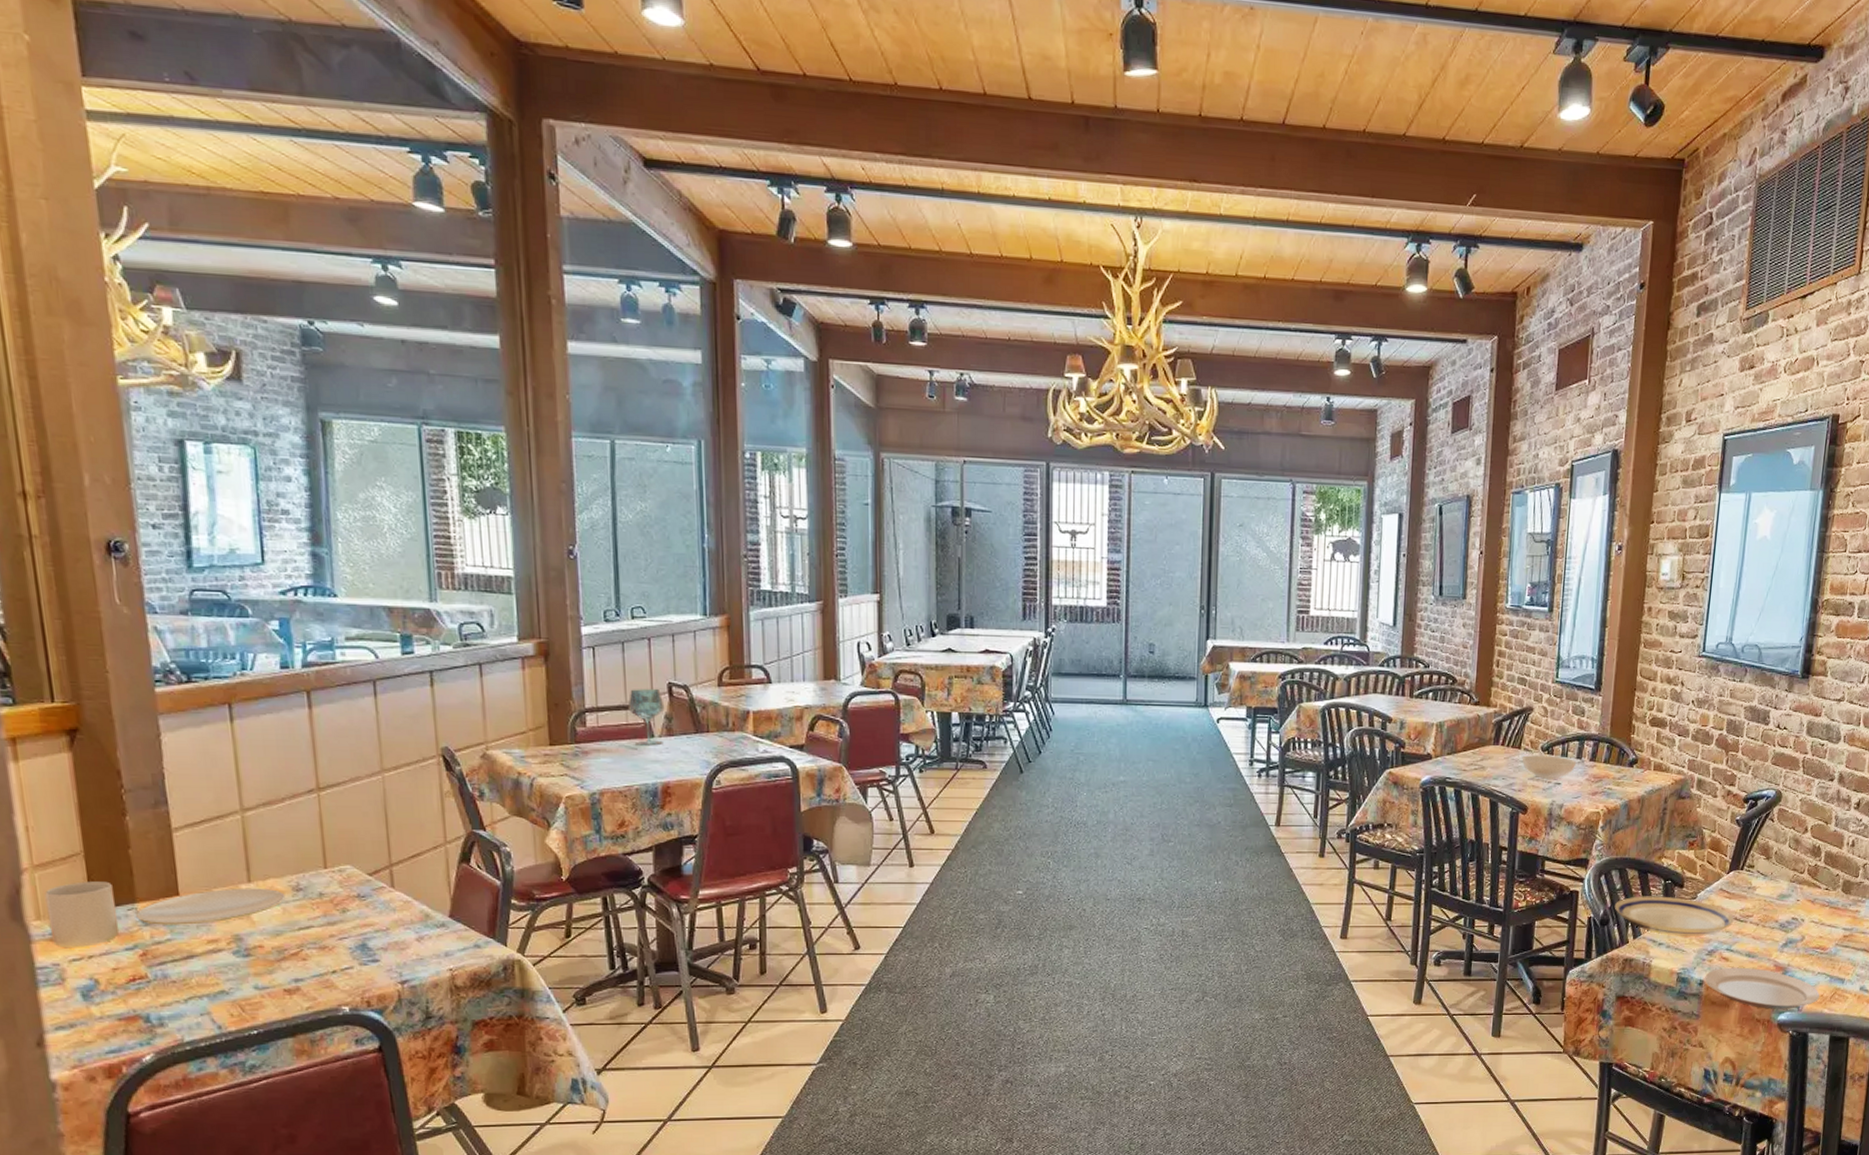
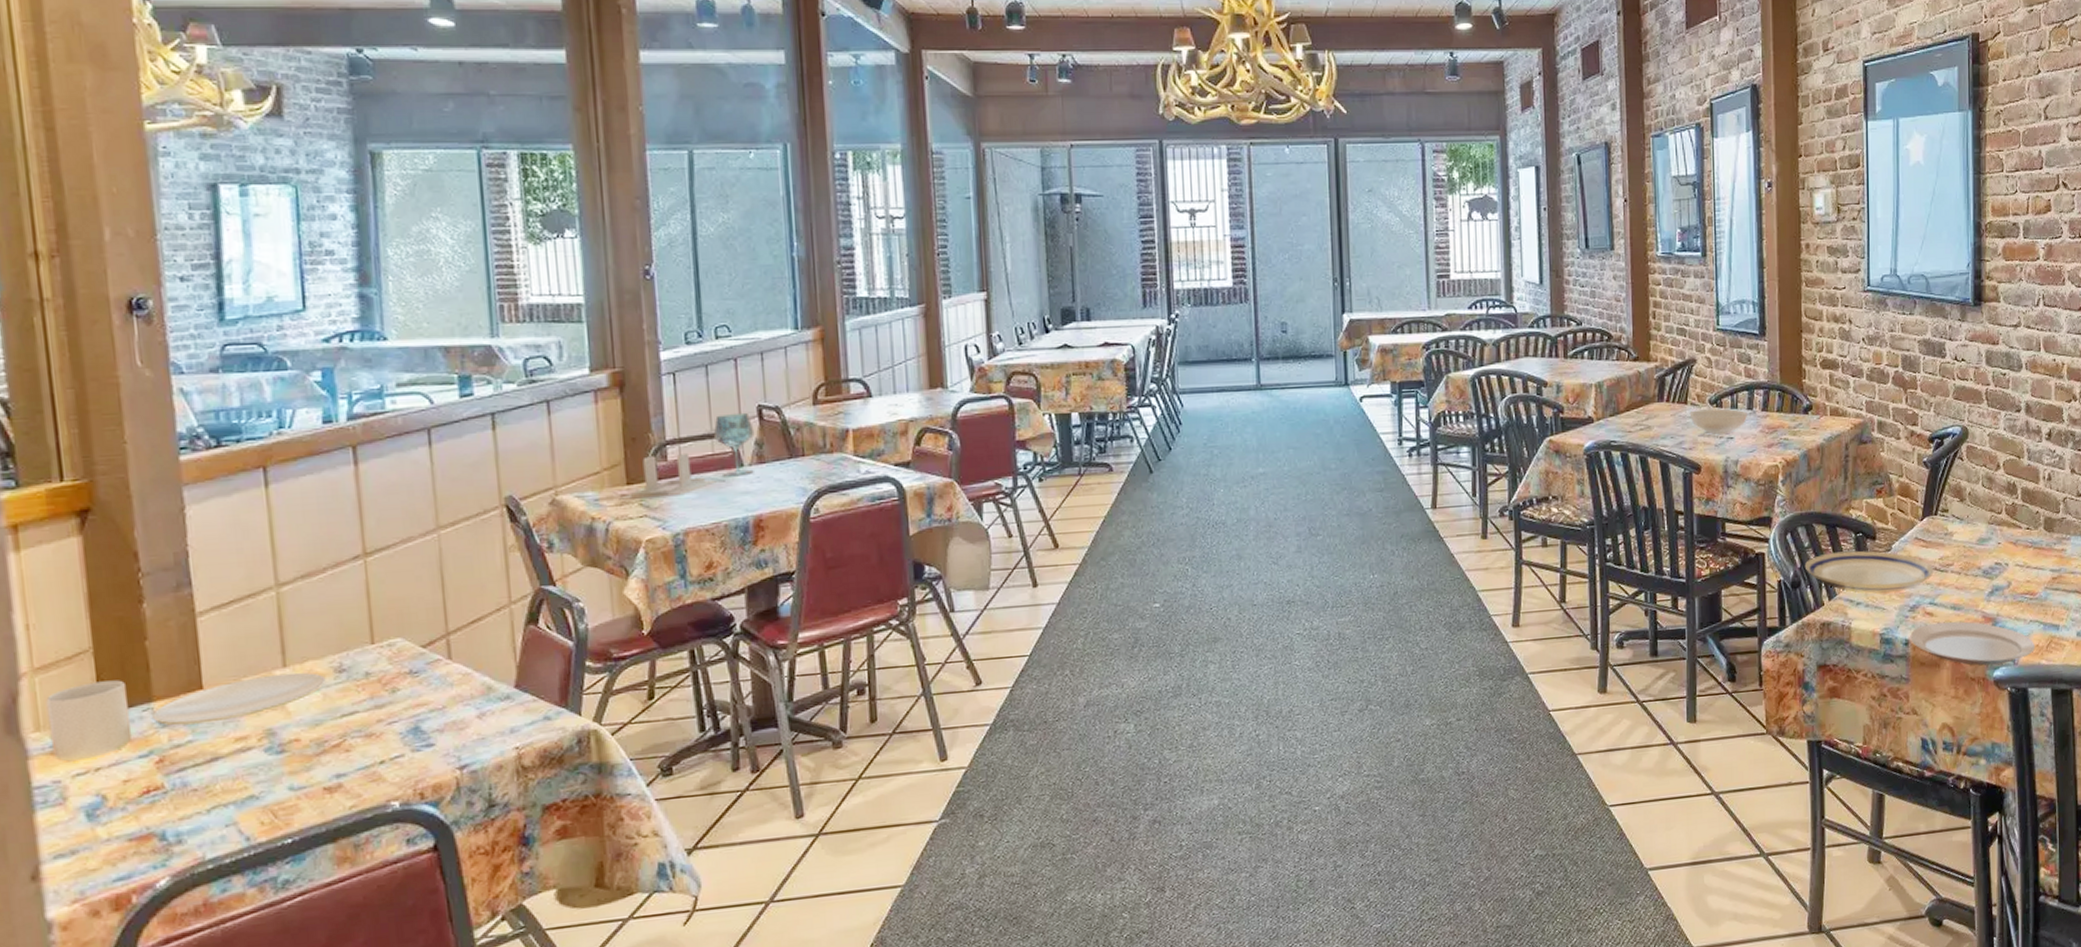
napkin holder: none [542,720,630,760] -> present [619,452,717,501]

